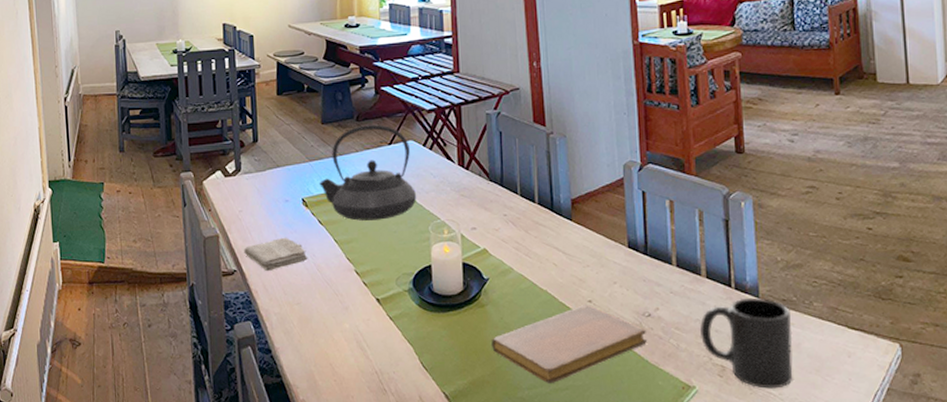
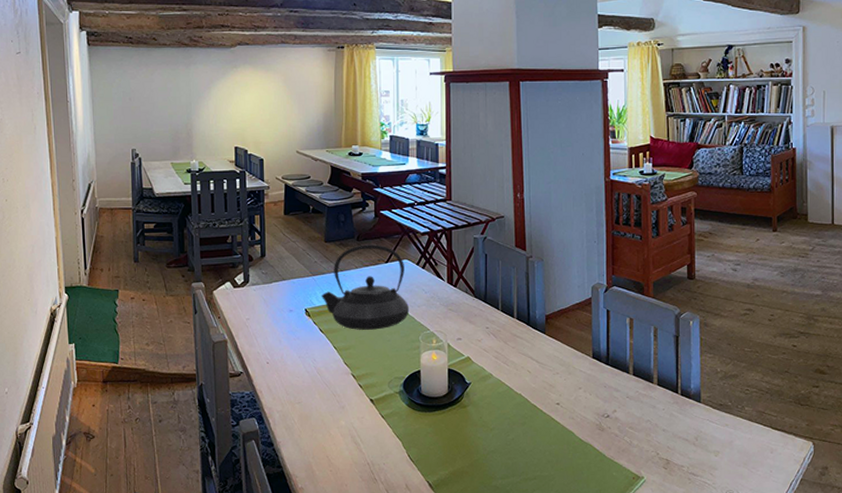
washcloth: present [243,237,308,272] -> none [249,343,309,374]
notebook: present [492,305,648,384] -> none [471,407,606,475]
mug: present [699,297,793,389] -> none [649,402,726,479]

